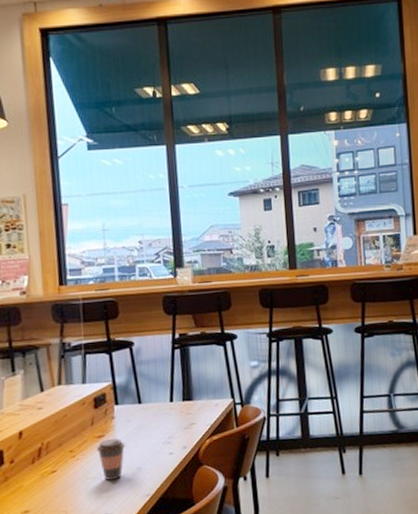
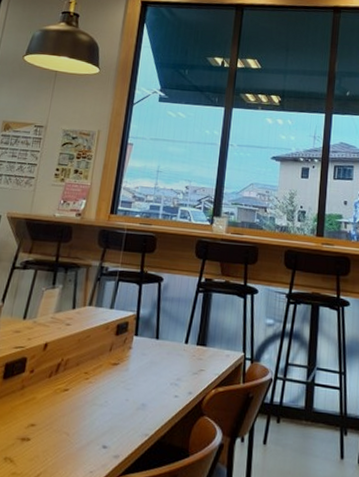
coffee cup: present [96,438,126,480] -> none [108,368,136,411]

